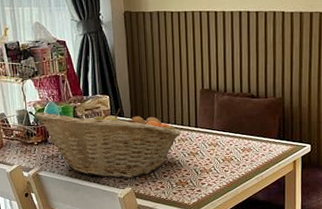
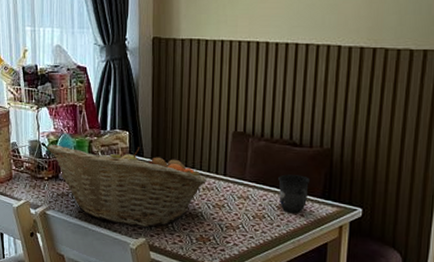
mug: none [241,121,268,154] -> present [278,174,311,214]

